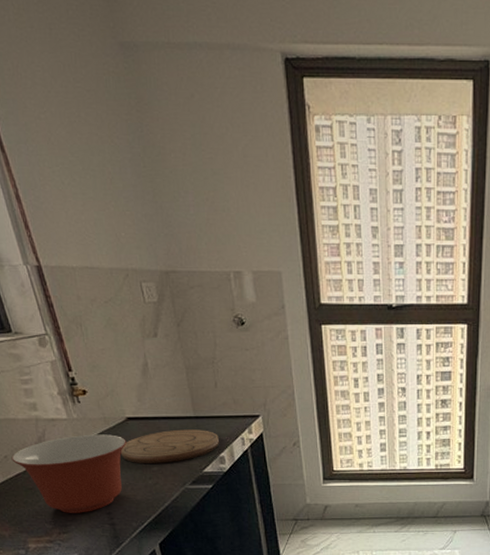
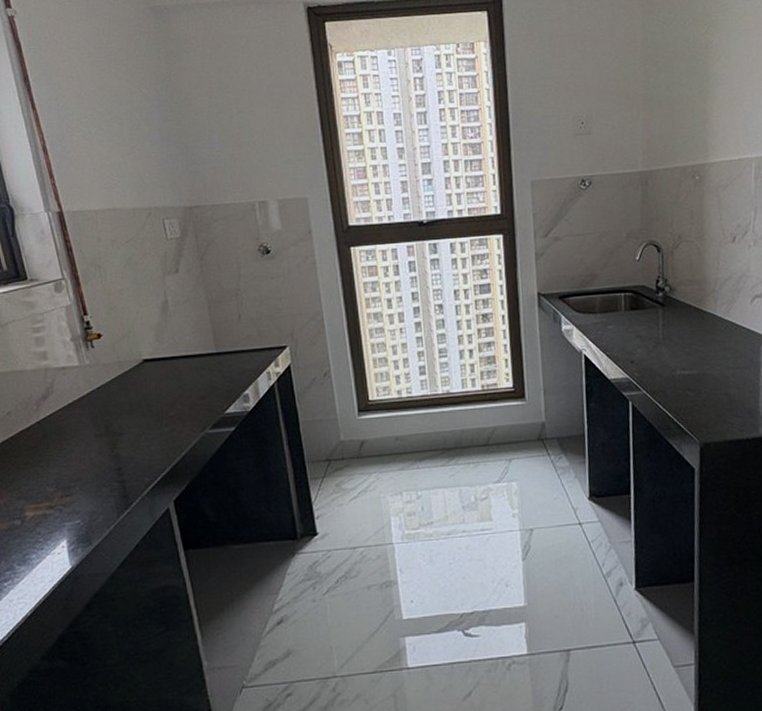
mixing bowl: present [11,434,127,513] -> none [15,379,142,472]
cutting board: present [120,429,220,464] -> none [134,366,244,409]

